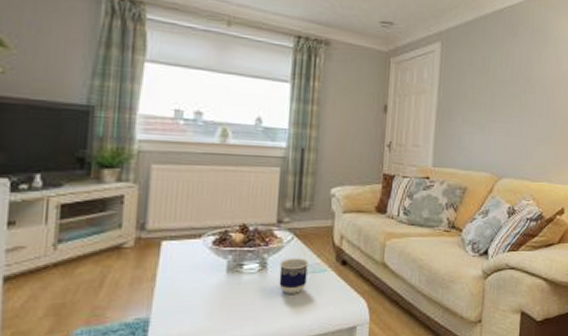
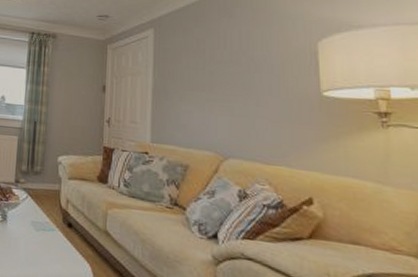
cup: present [279,258,308,294] -> none [16,214,39,247]

